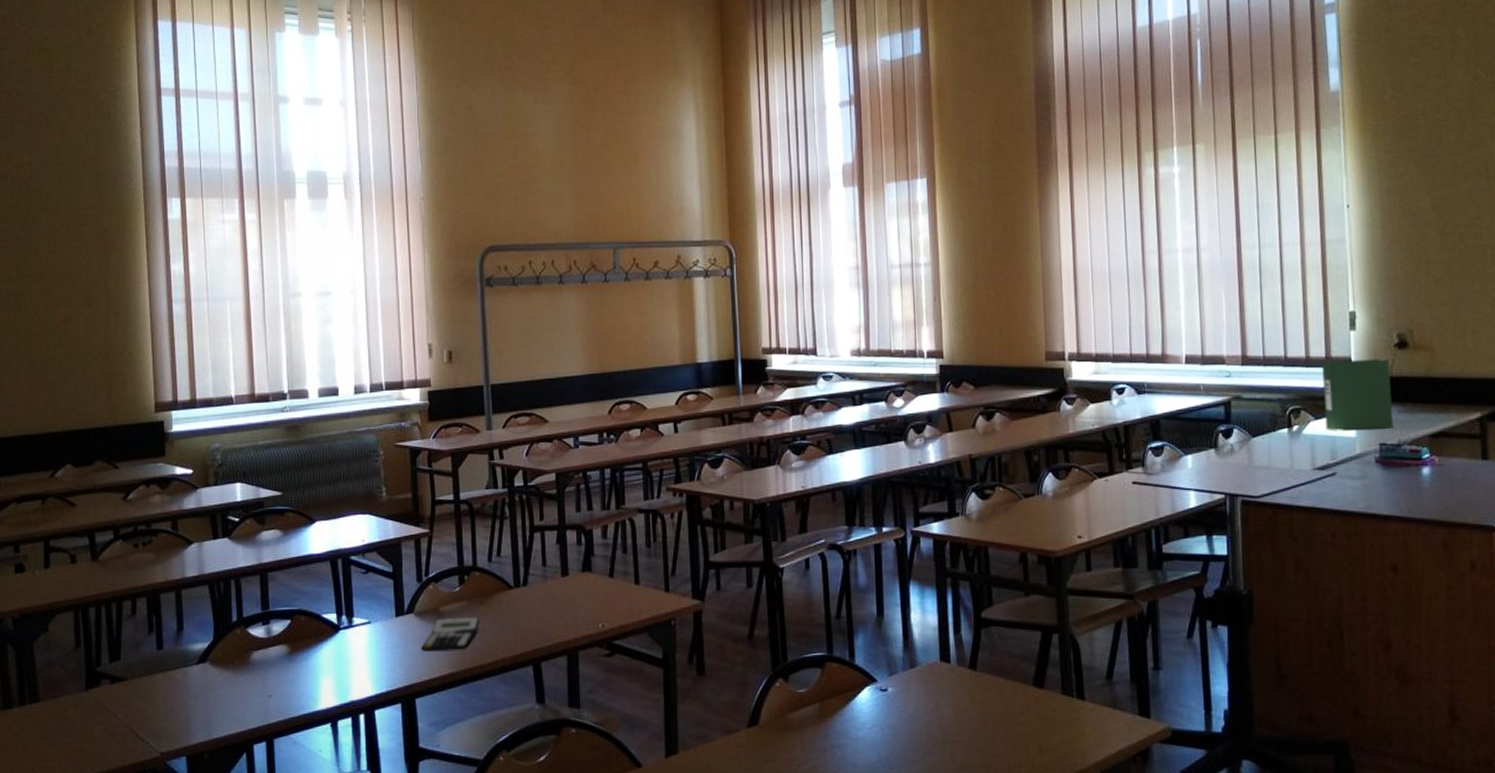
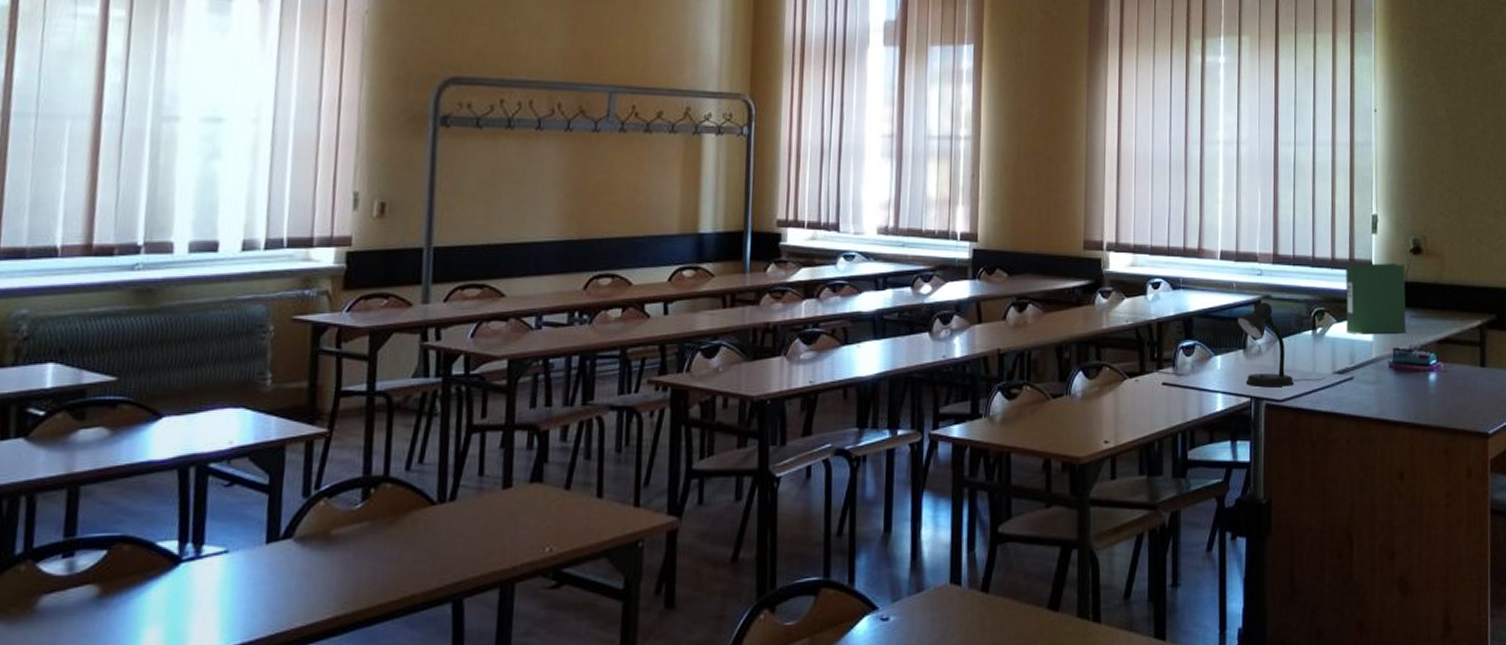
calculator: present [421,616,481,653] -> none [298,541,387,590]
desk lamp: none [1207,403,1306,485] -> present [1237,302,1326,388]

